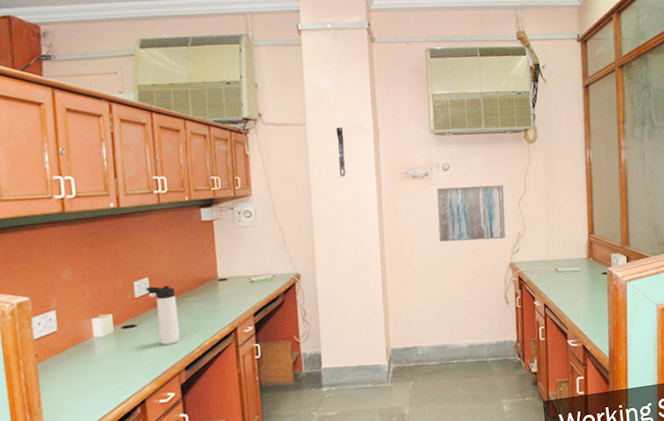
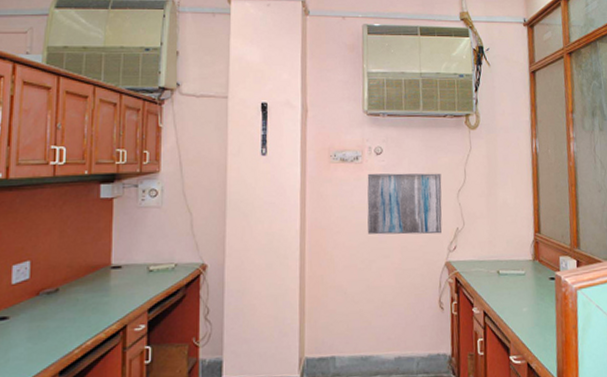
thermos bottle: present [146,285,180,345] -> none [25,271,60,343]

